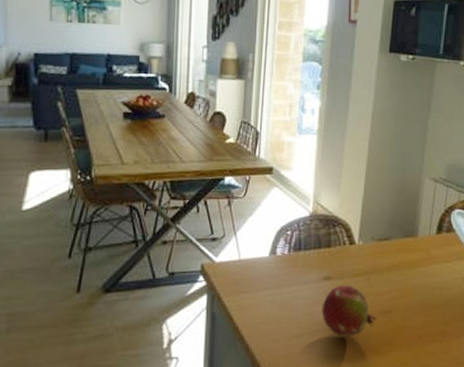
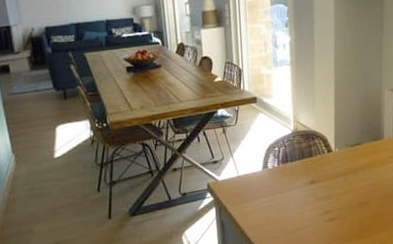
fruit: present [321,284,377,338] -> none [310,185,357,229]

